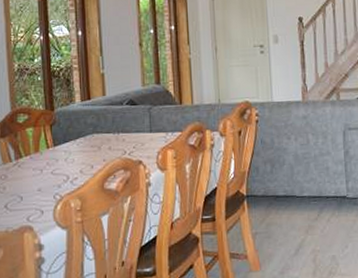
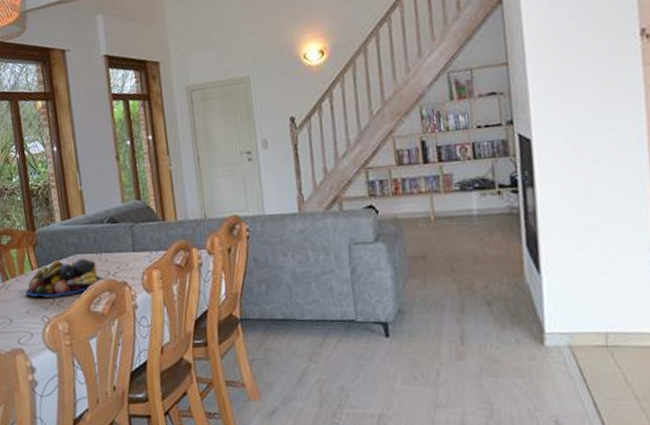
fruit bowl: none [39,138,120,175] -> present [25,258,104,297]

